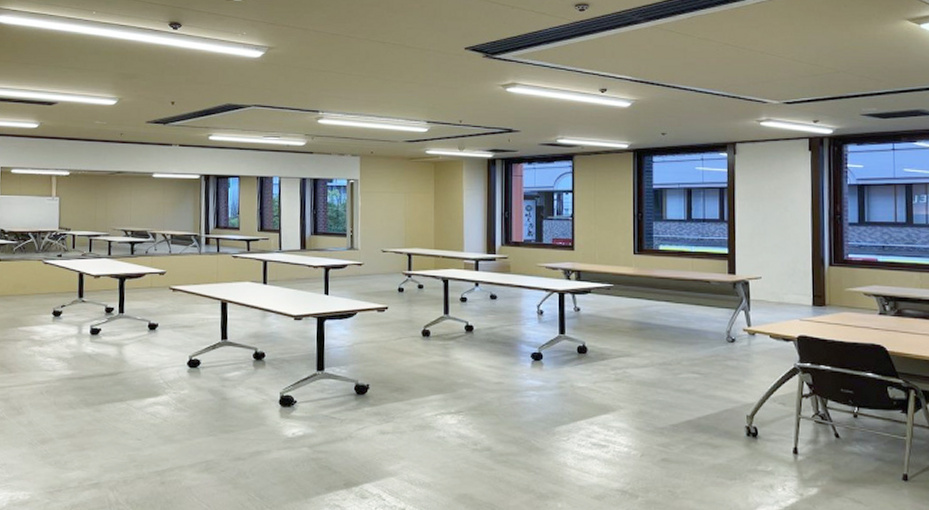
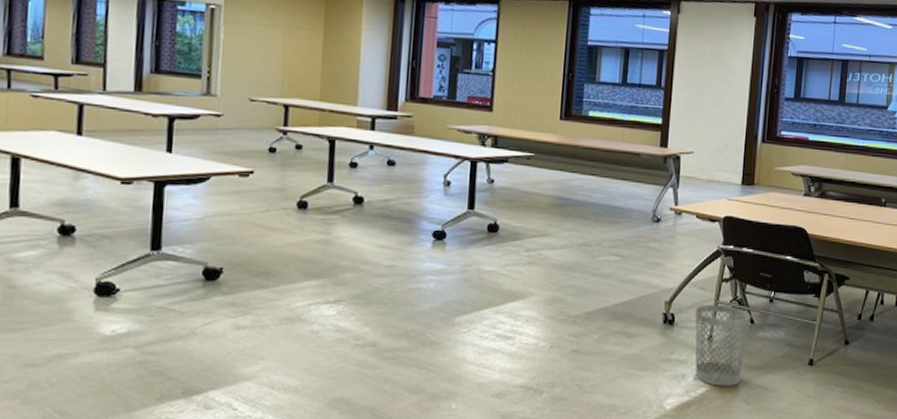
wastebasket: none [777,418,836,498] -> present [695,304,751,386]

